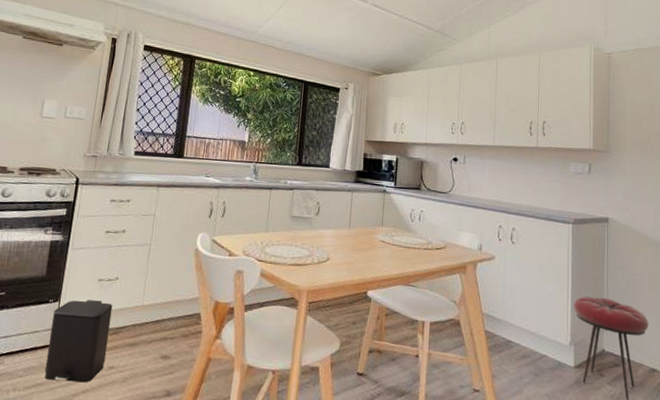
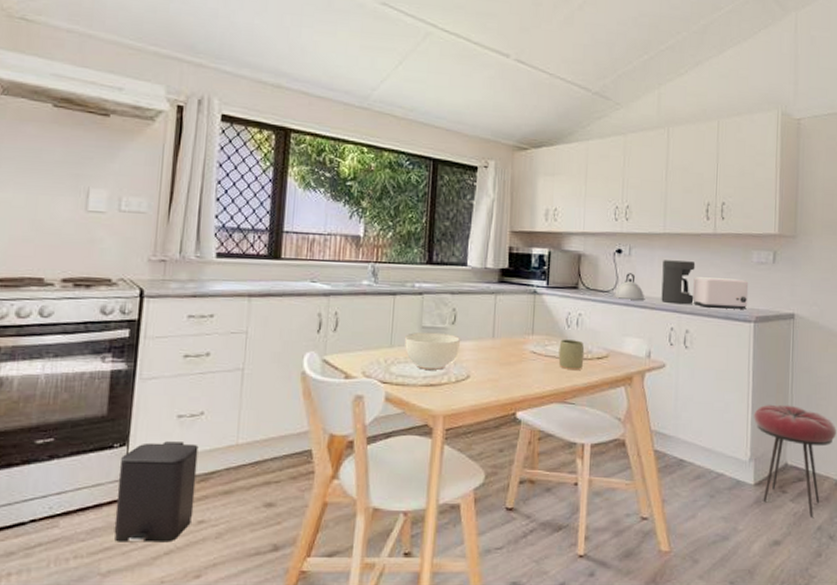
bowl: none [277,220,323,252] -> present [404,332,461,370]
mug: none [403,231,426,258] -> present [558,339,585,371]
kettle: none [451,178,476,202] -> present [615,273,644,301]
coffee maker: none [491,168,521,207] -> present [661,260,696,305]
toaster: none [518,183,567,212] -> present [693,277,749,309]

